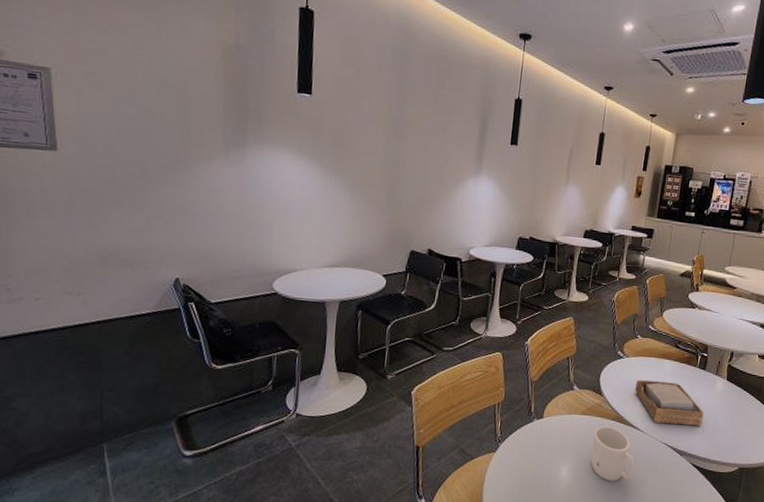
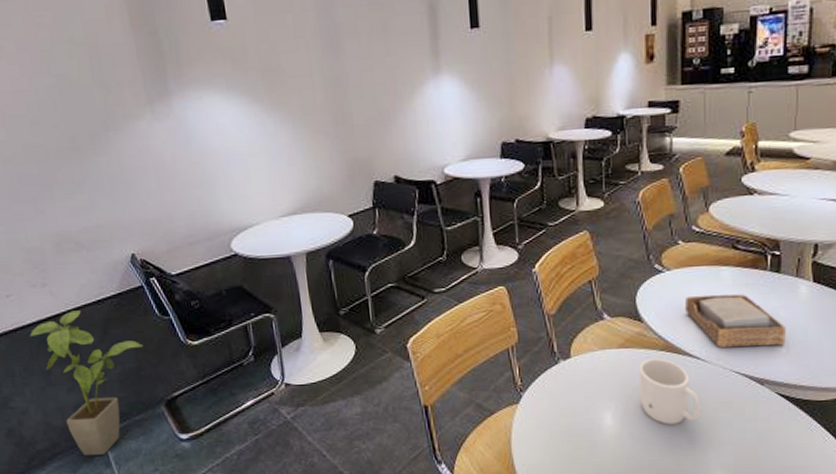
house plant: none [51,322,167,465] -> present [29,310,143,456]

